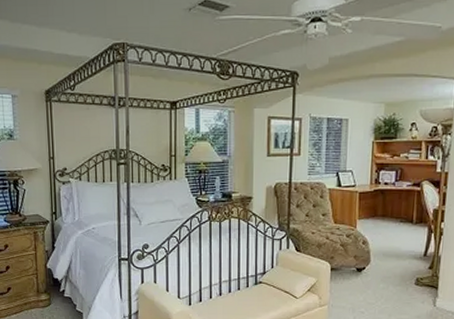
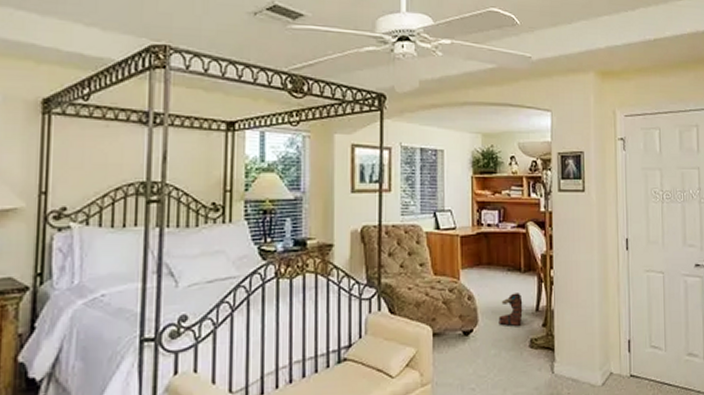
boots: none [388,240,412,268] -> present [498,293,523,327]

